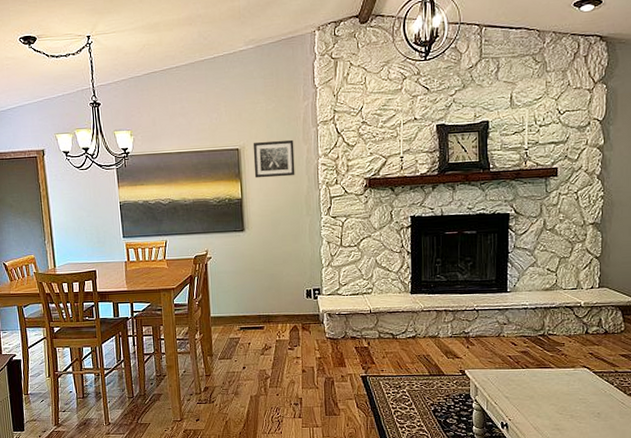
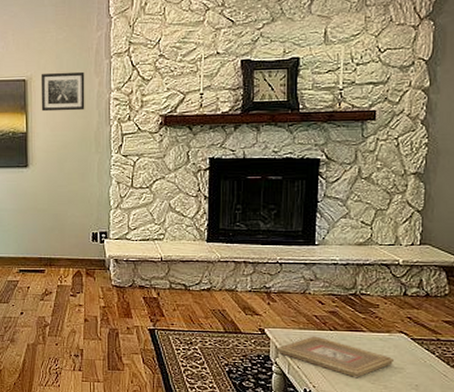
picture frame: none [476,374,578,410] -> present [277,336,393,379]

